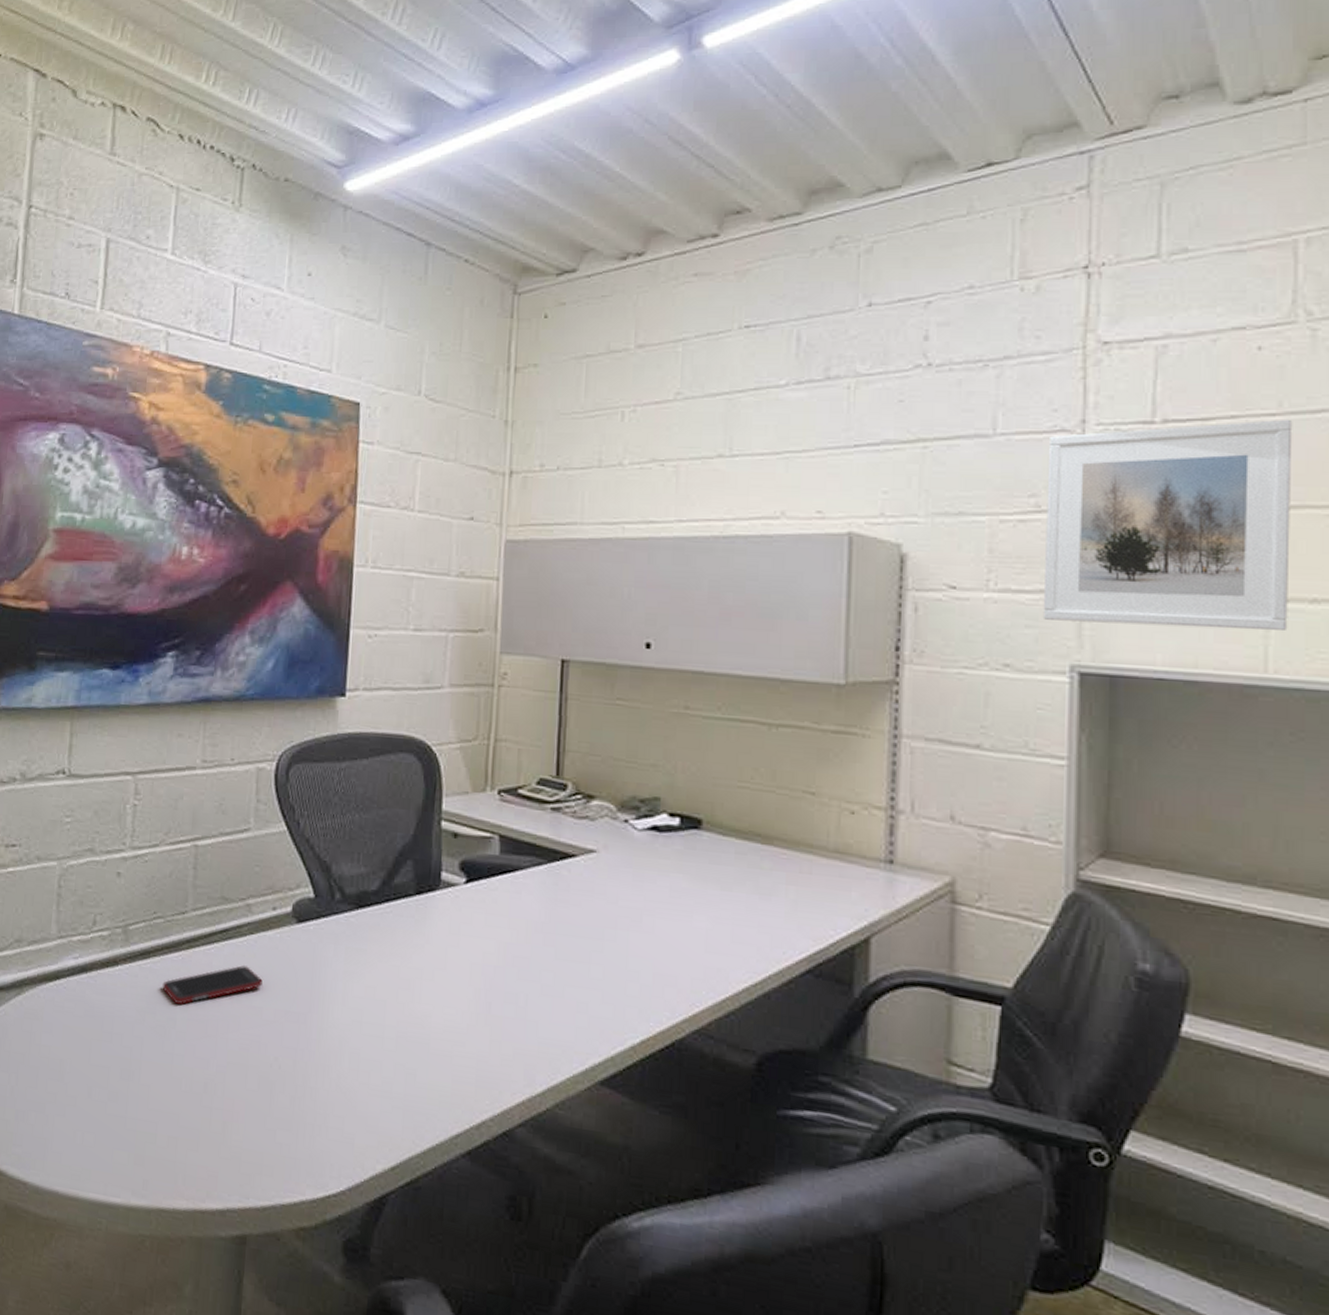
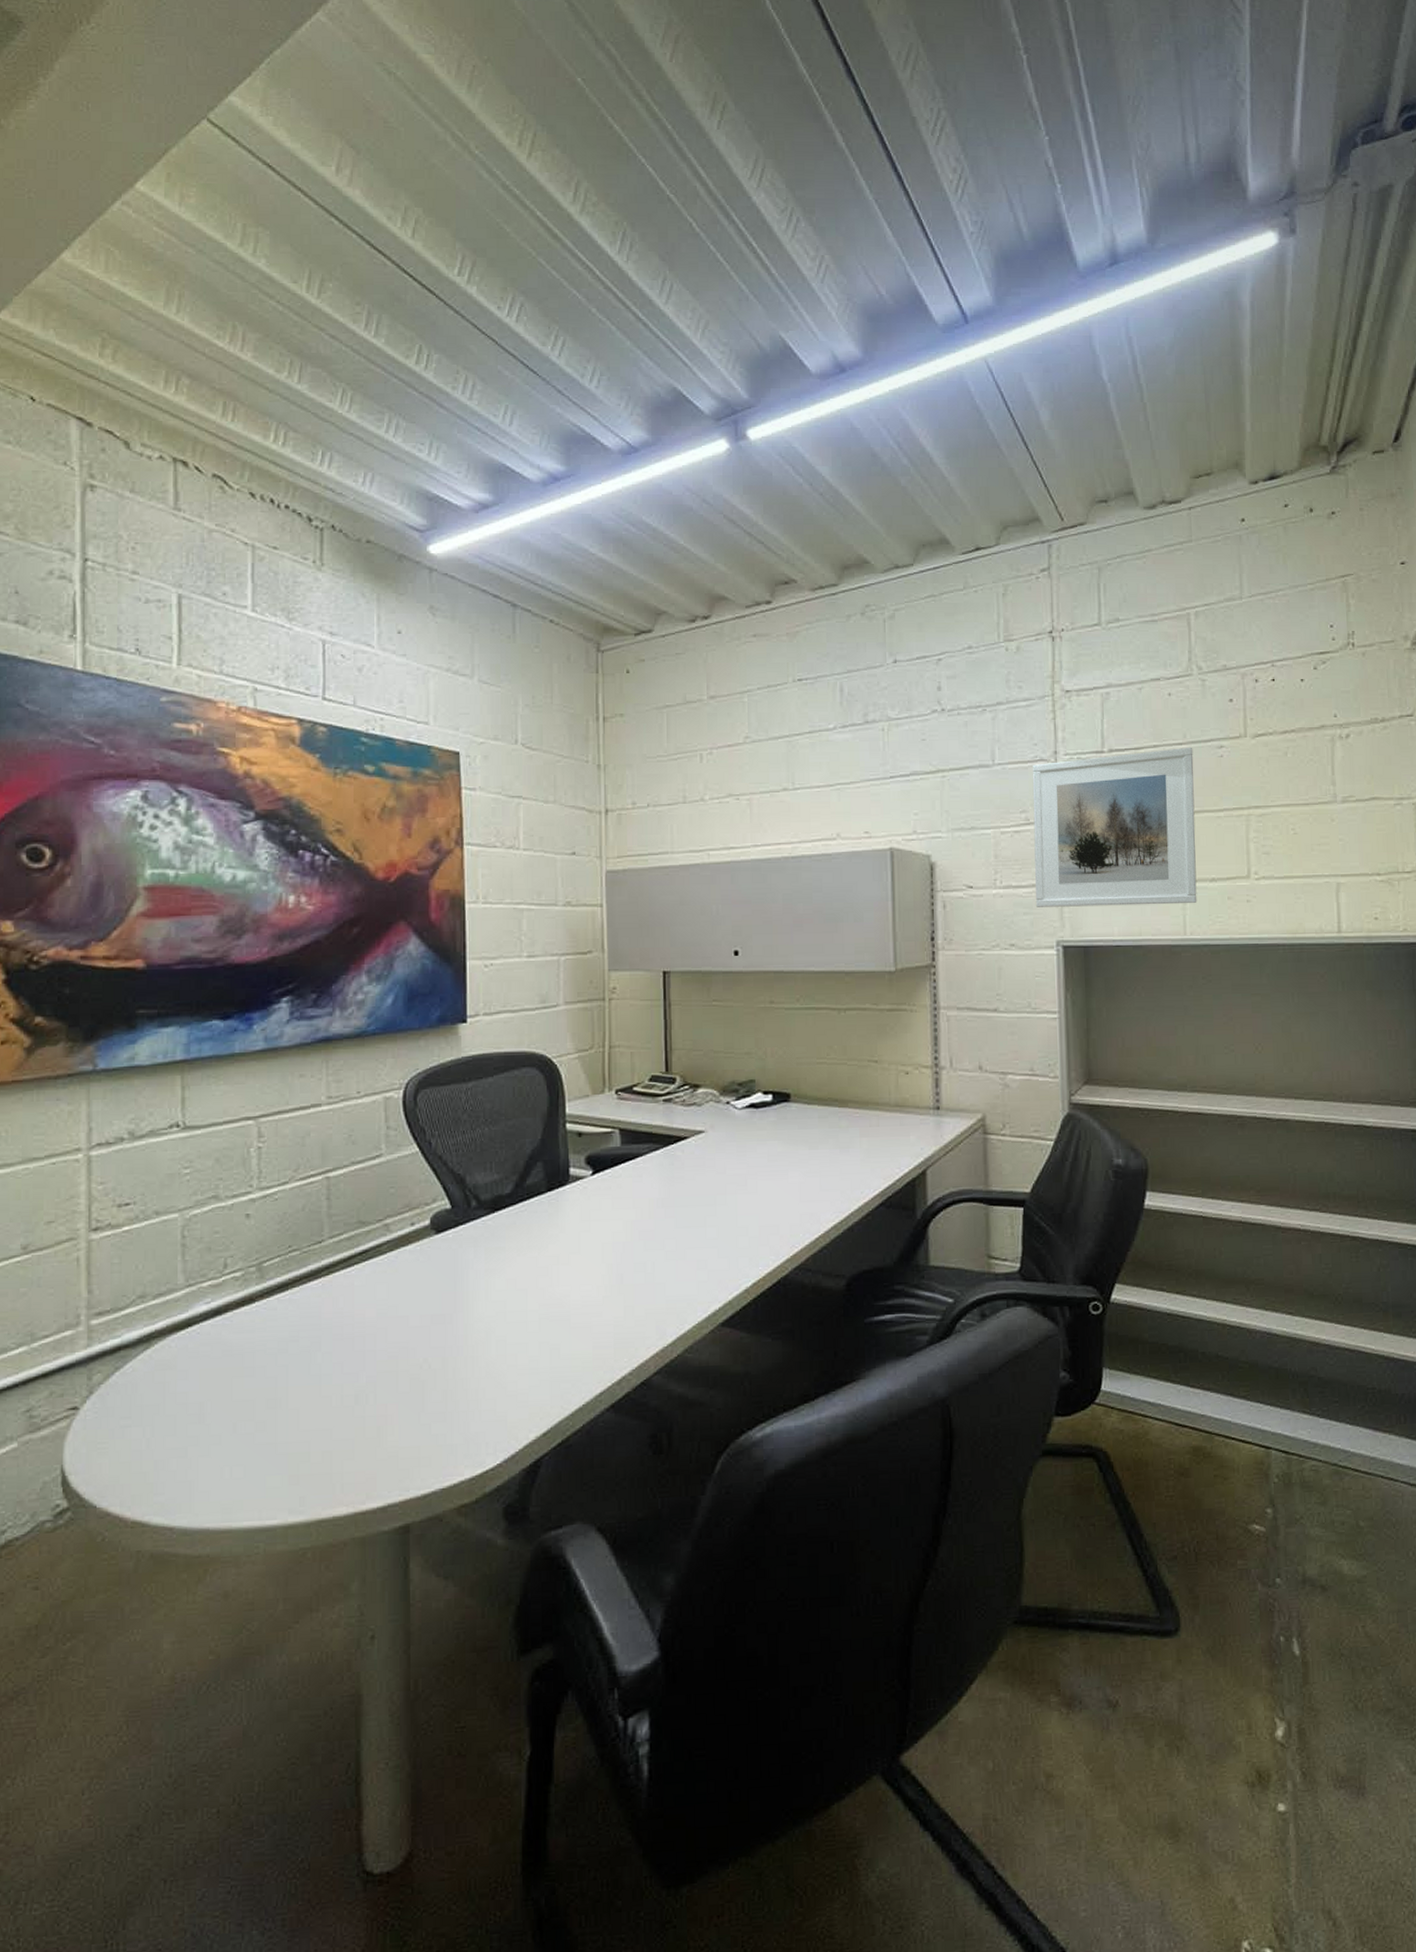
cell phone: present [162,965,263,1005] -> none [304,1281,406,1329]

